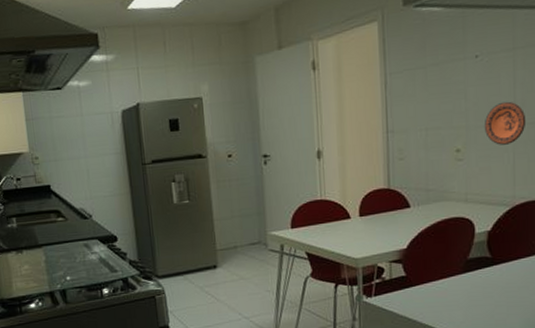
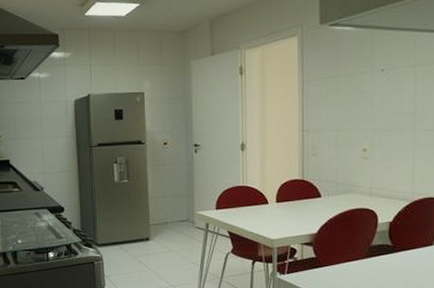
decorative plate: present [485,101,527,145] -> none [389,110,425,147]

